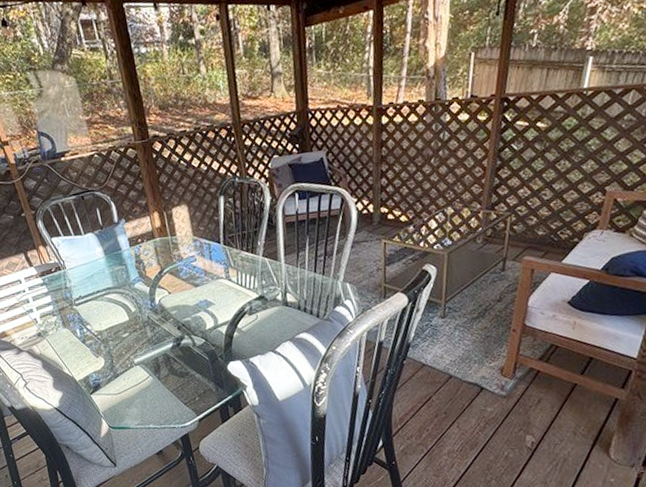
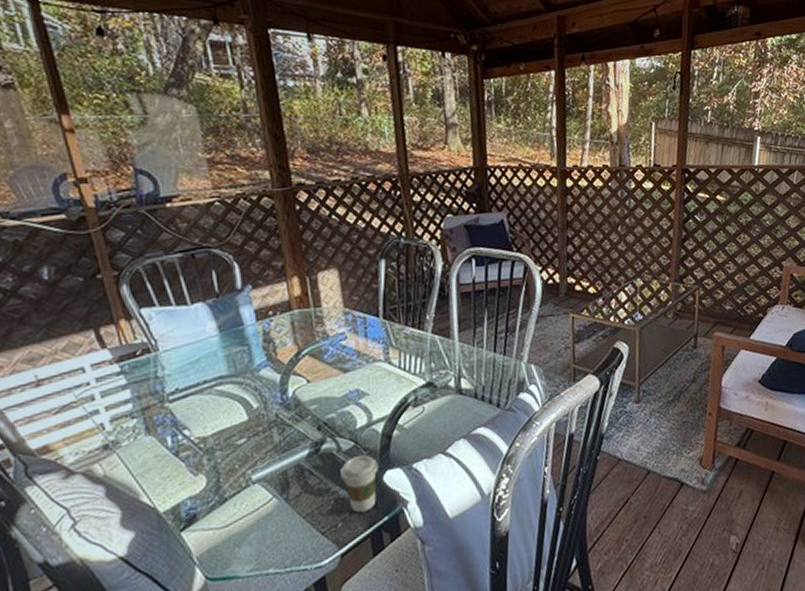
coffee cup: none [196,349,224,391] -> present [340,455,378,513]

